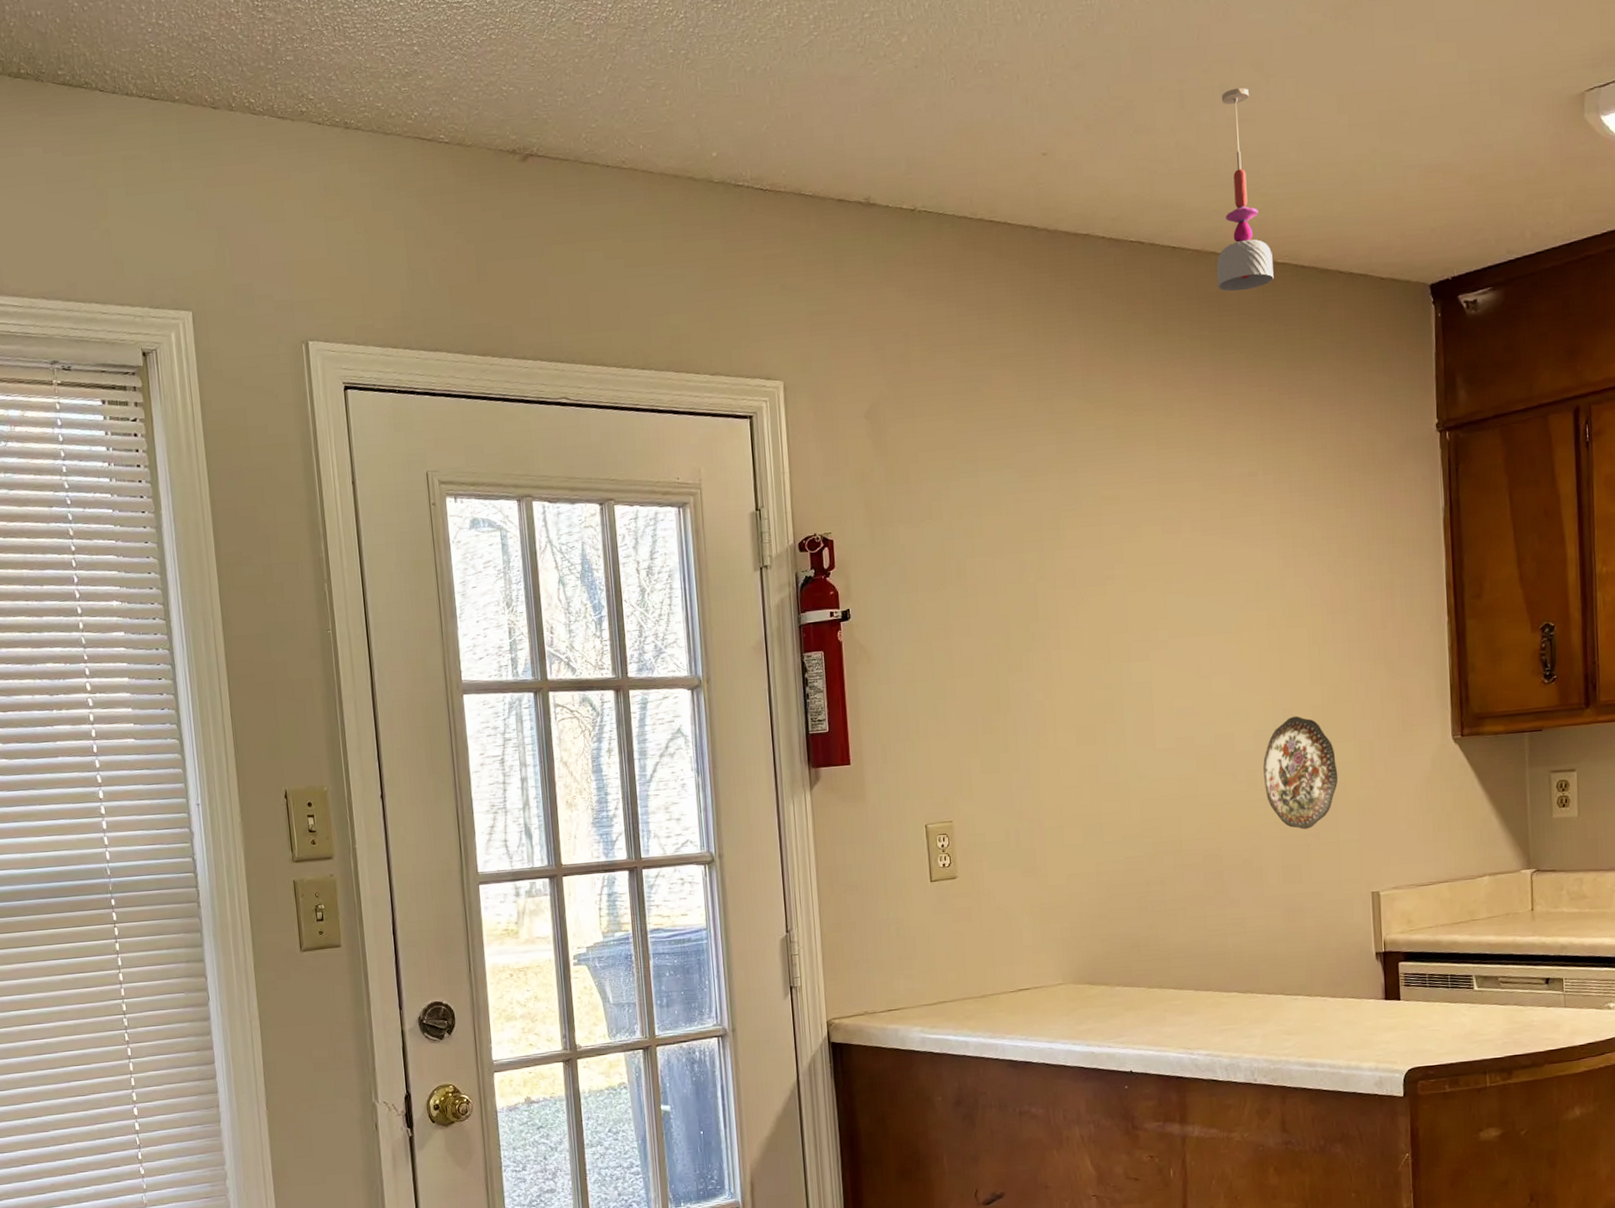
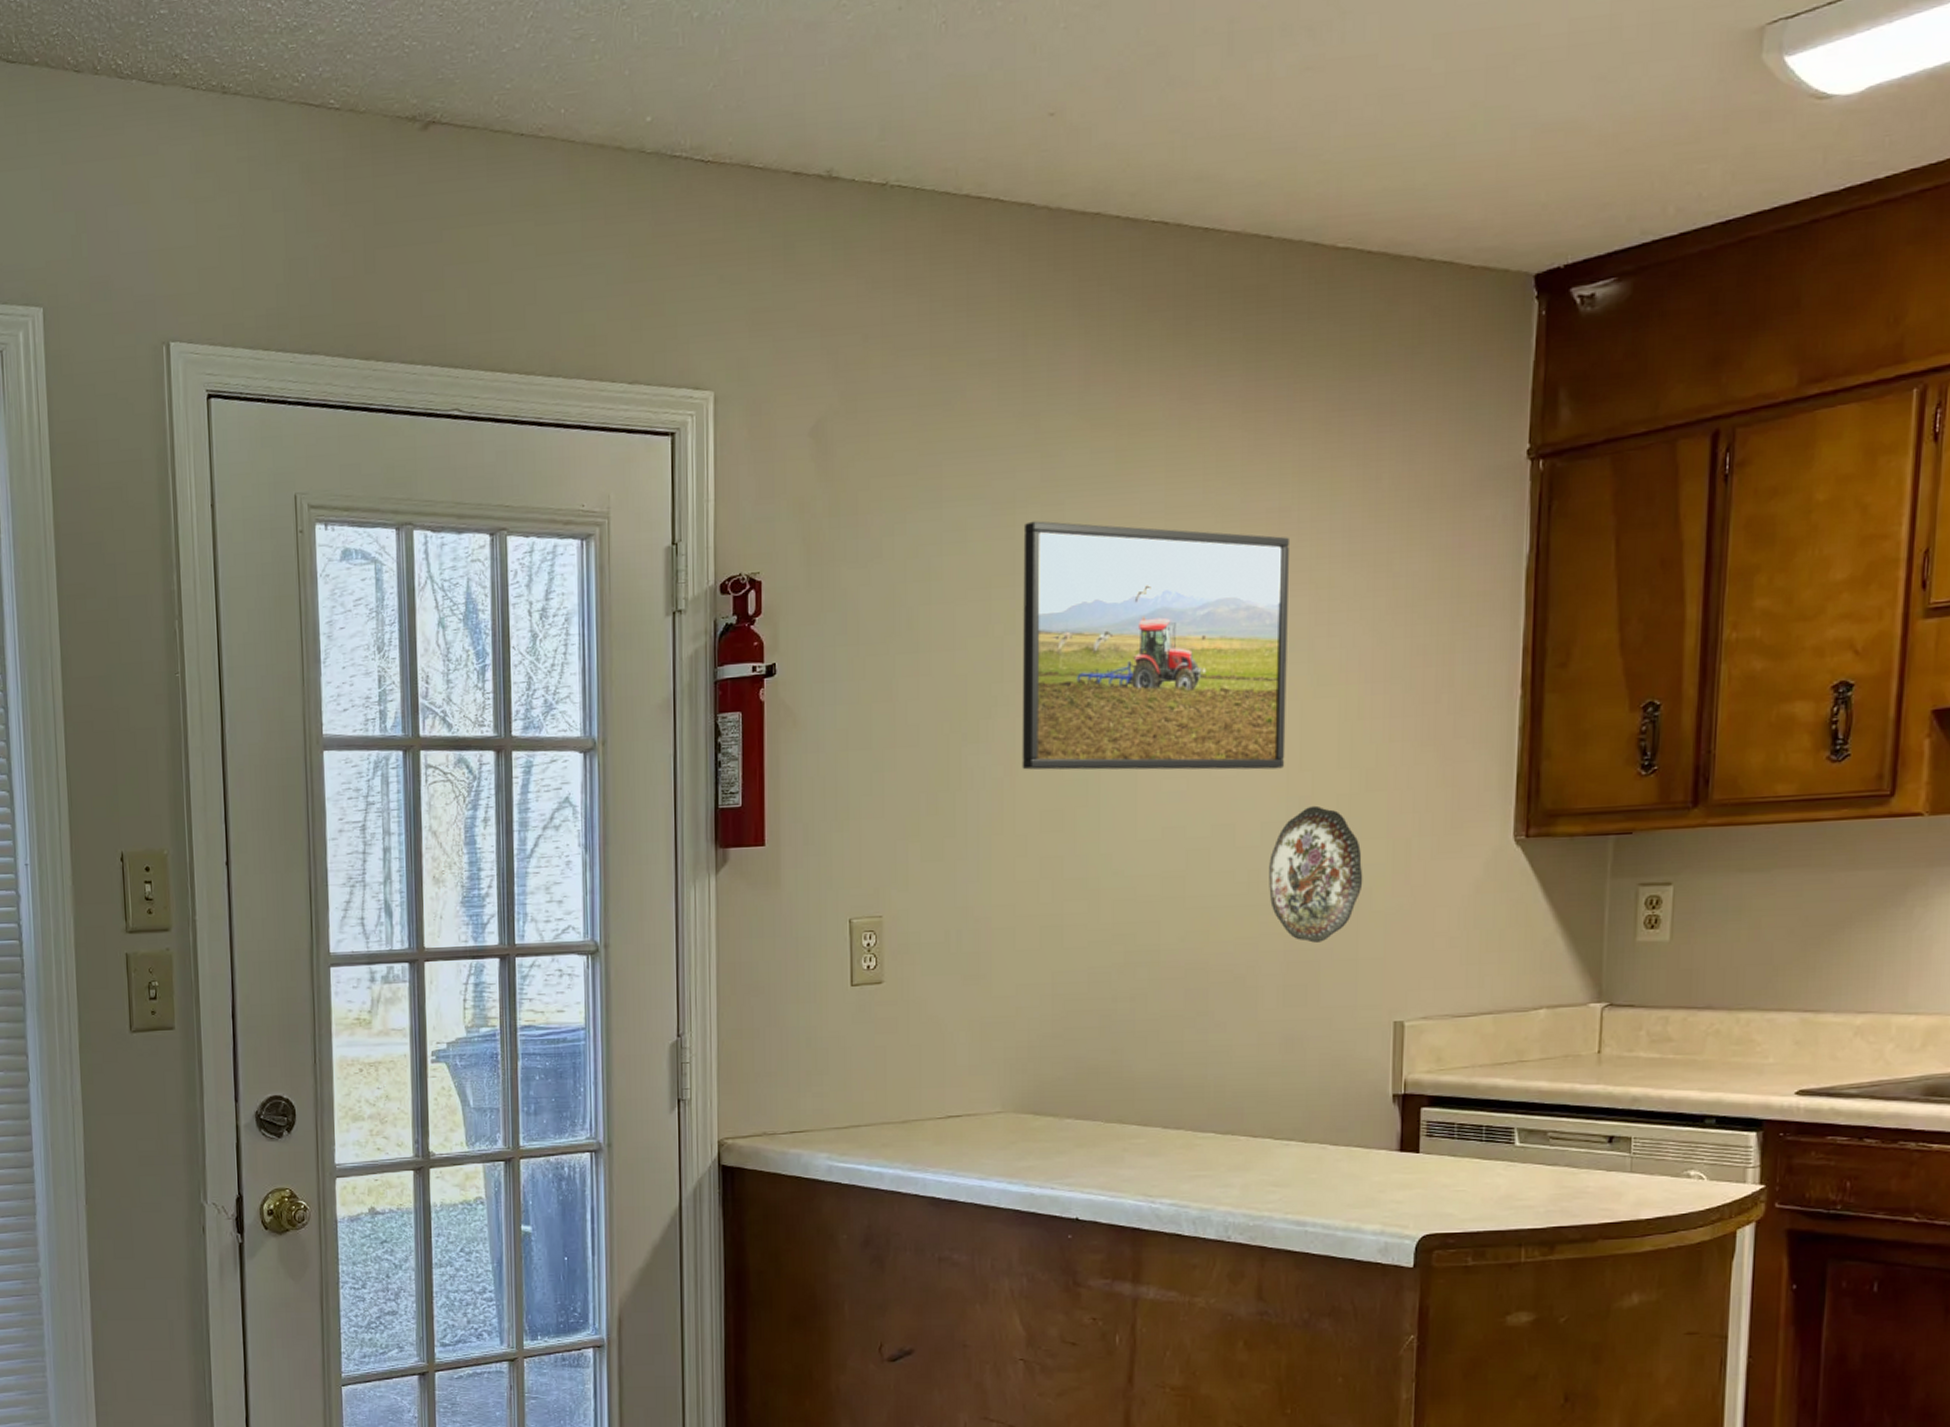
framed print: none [1046,486,1270,694] -> present [1022,521,1289,770]
pendant light: present [1216,87,1274,292] -> none [1258,27,1332,284]

